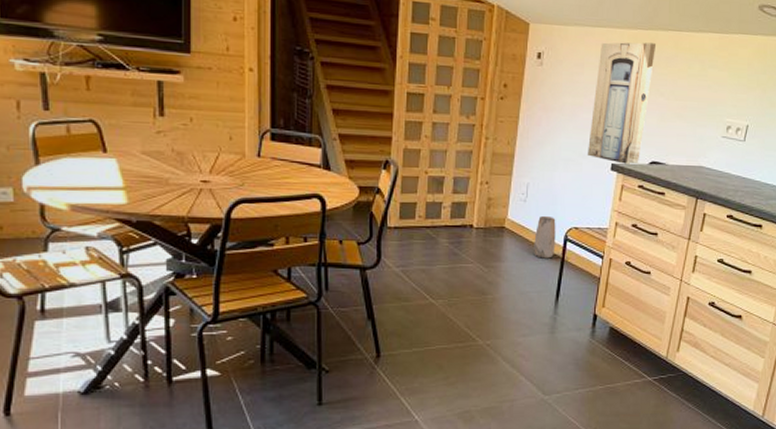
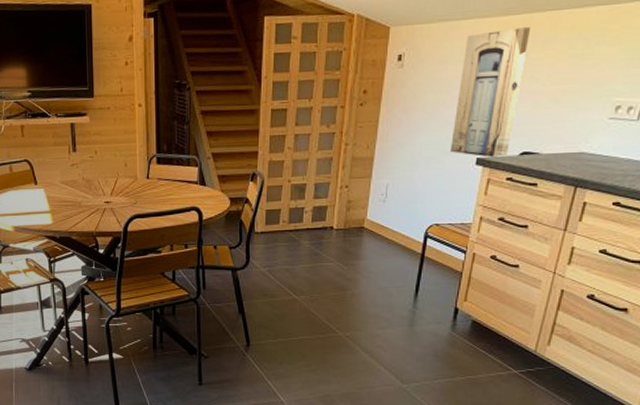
vase: present [534,215,556,259] -> none [393,214,416,255]

